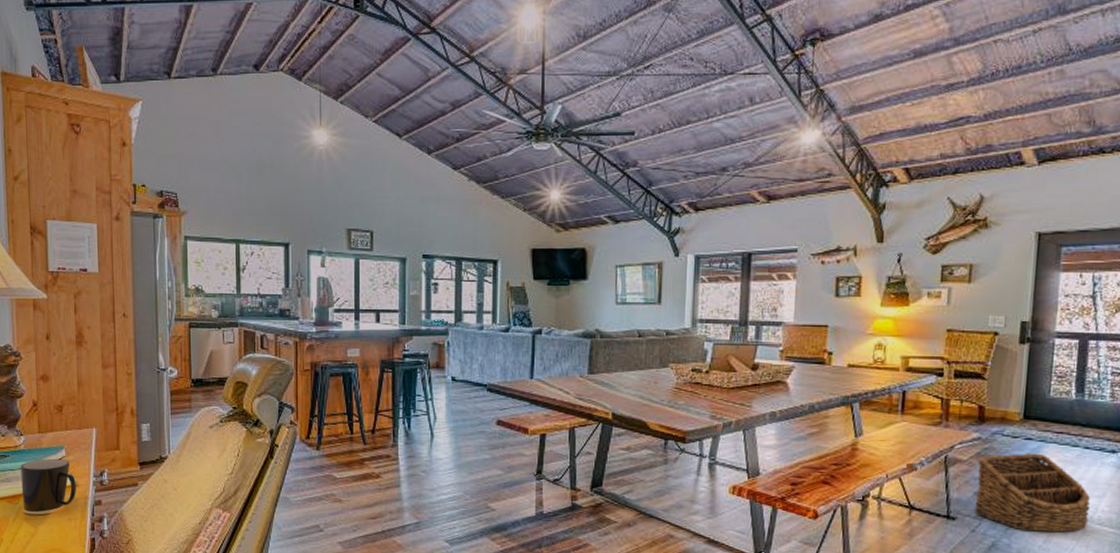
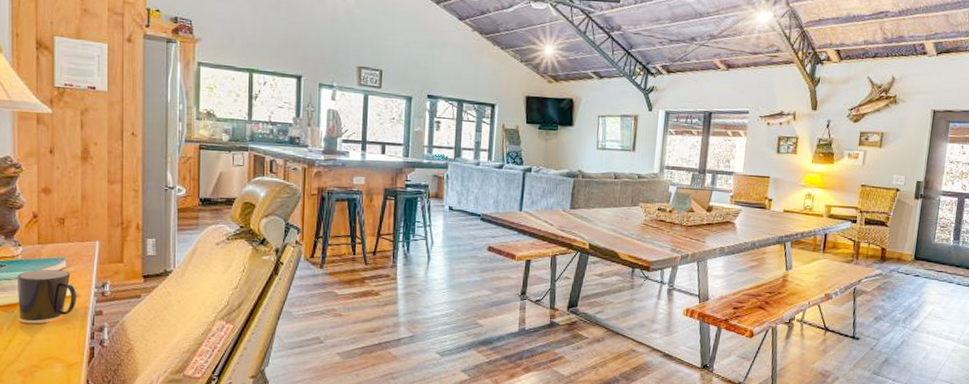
wine glass: none [706,349,734,396] -> present [670,192,693,232]
basket: present [974,453,1090,532] -> none [874,287,959,351]

